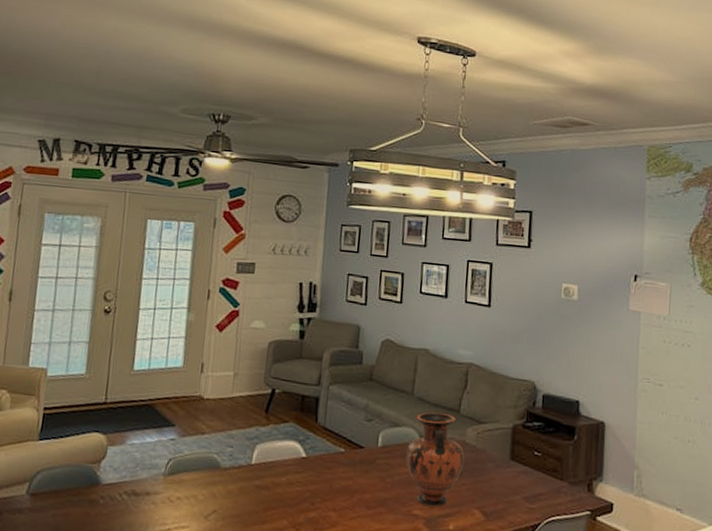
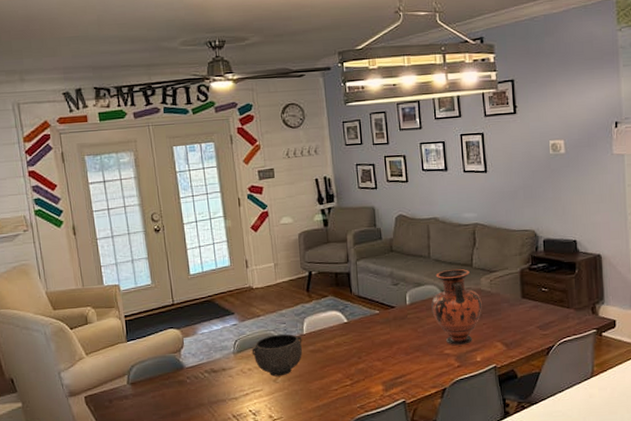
bowl: none [185,459,249,513] -> present [251,333,302,377]

